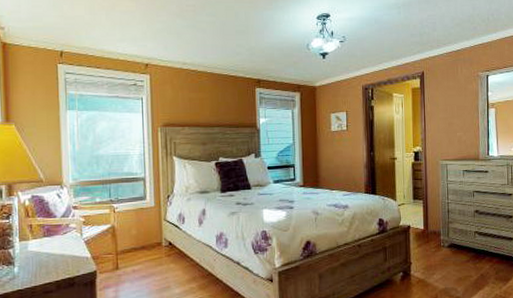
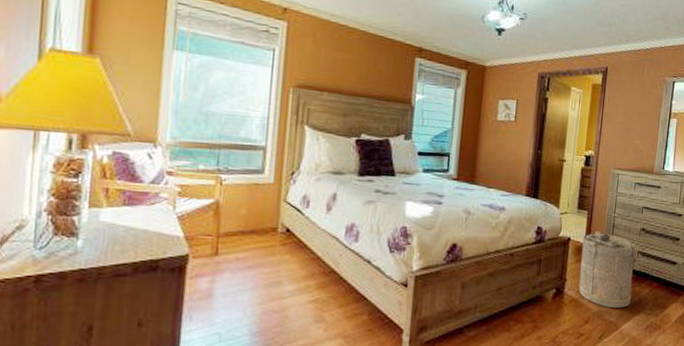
laundry hamper: none [421,217,485,285] -> present [578,230,647,308]

